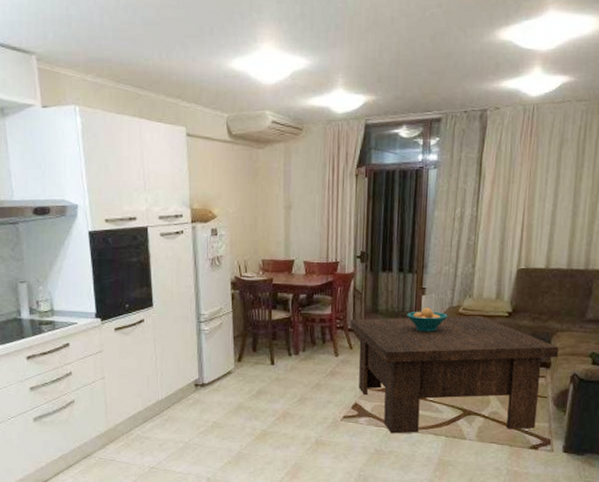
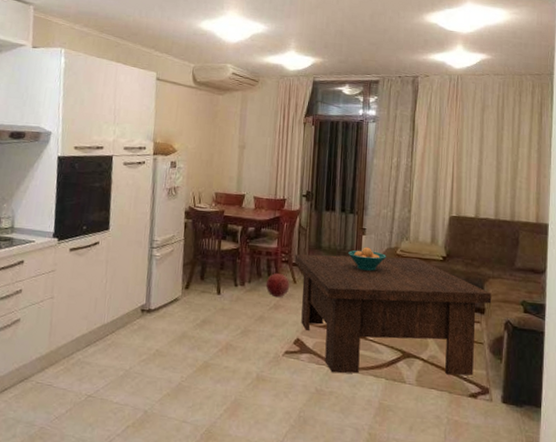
ball: none [320,340,346,365] -> present [265,273,290,298]

